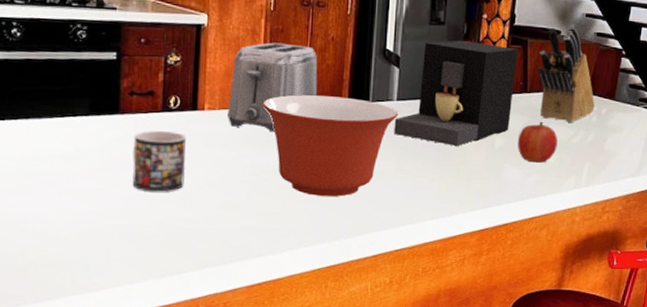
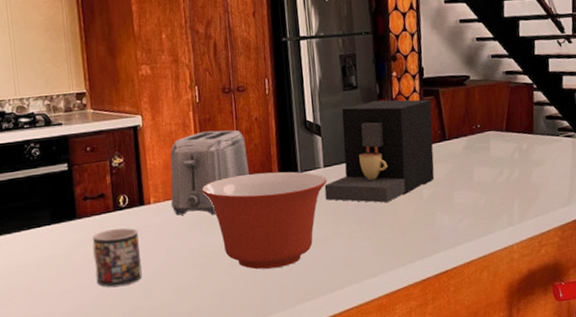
fruit: present [517,121,558,163] -> none [444,165,484,207]
knife block: present [537,25,595,123] -> none [452,68,515,163]

